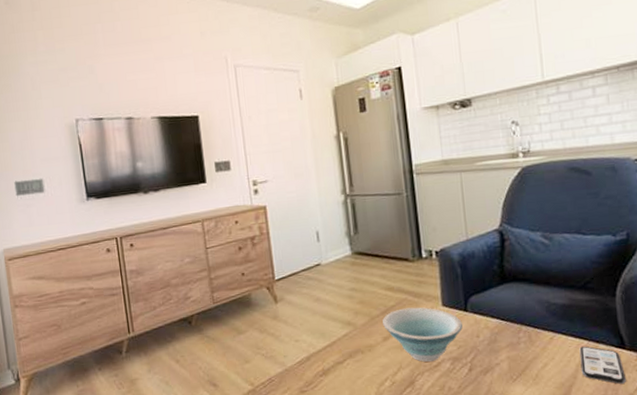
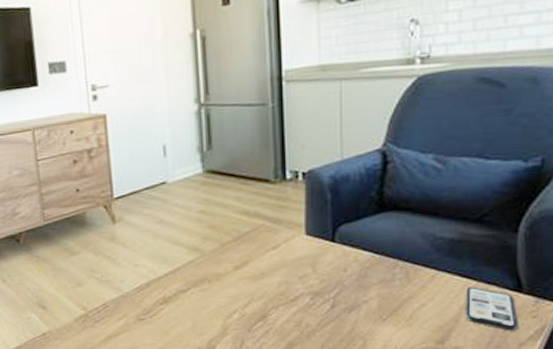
bowl: present [382,307,463,362] -> none [235,234,328,295]

